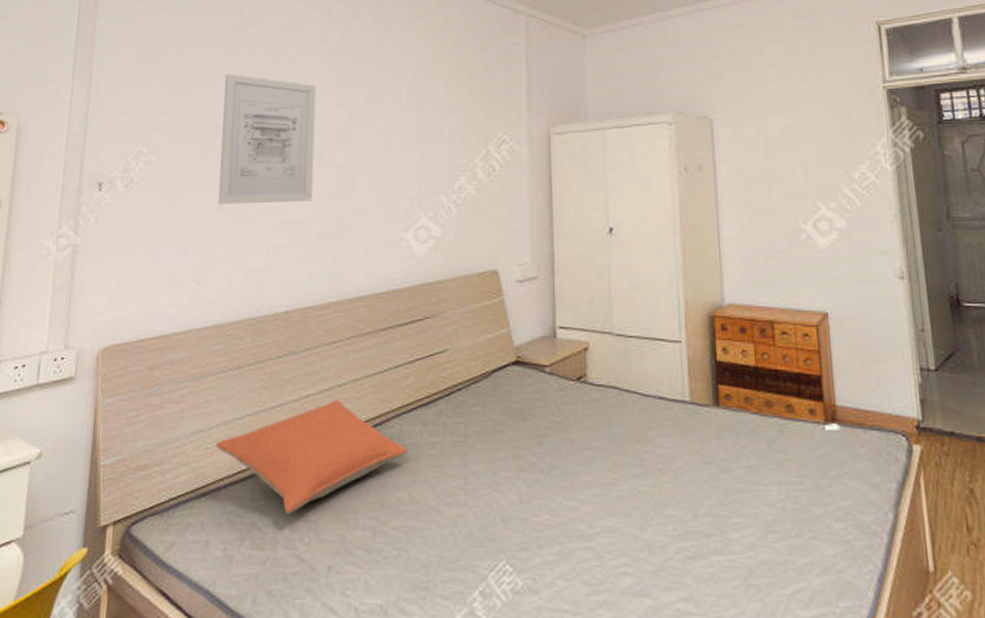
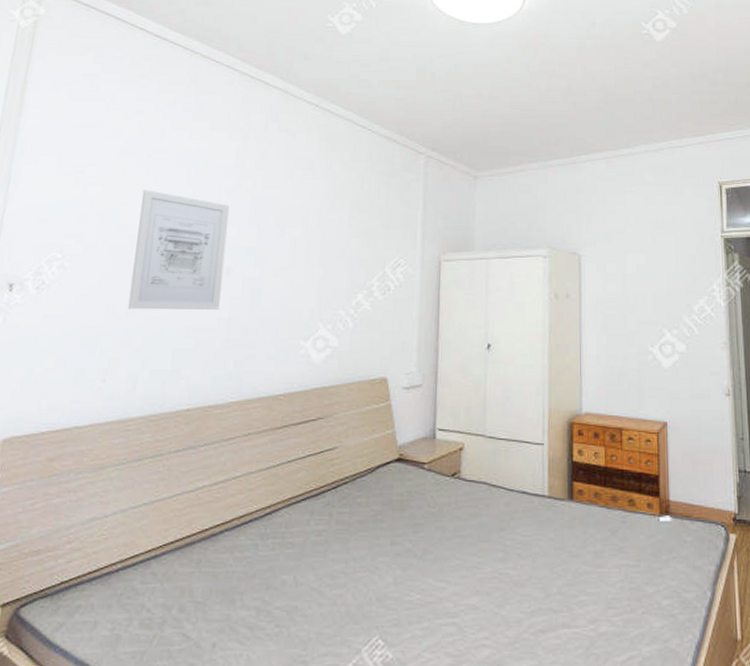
pillow: present [216,400,408,514] -> none [110,491,295,596]

